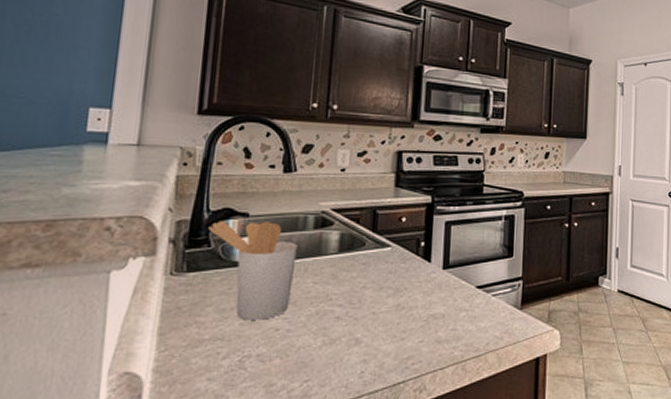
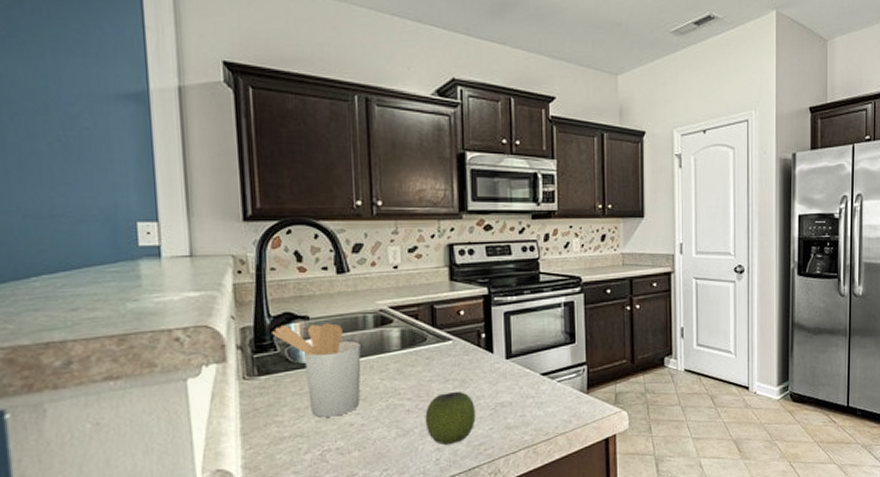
apple: none [354,299,407,356] -> present [425,391,476,445]

